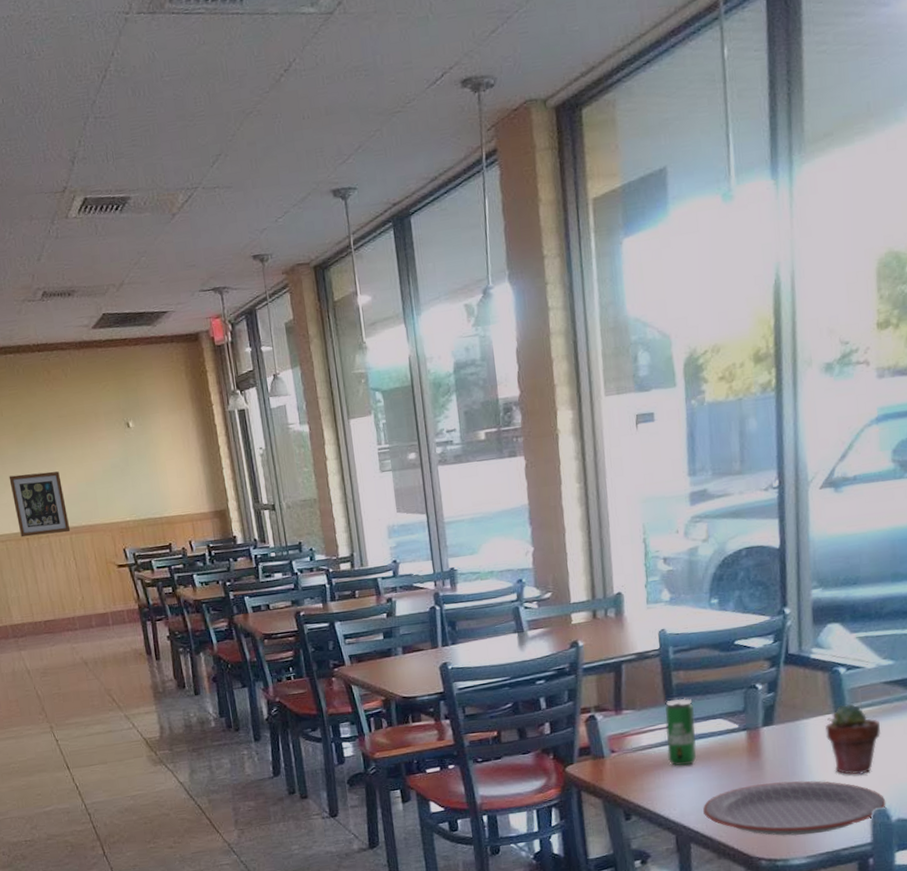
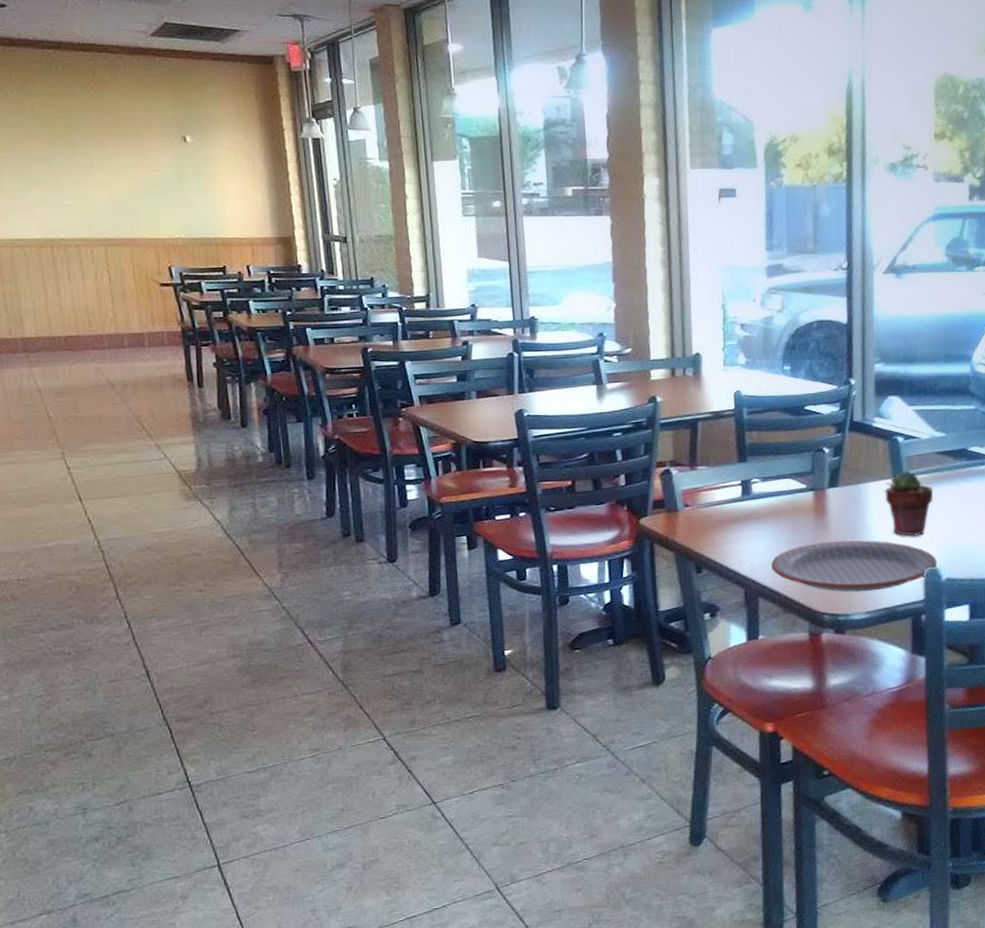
wall art: present [9,471,71,537] -> none [34,177,106,244]
beverage can: present [665,697,697,767] -> none [738,457,767,523]

